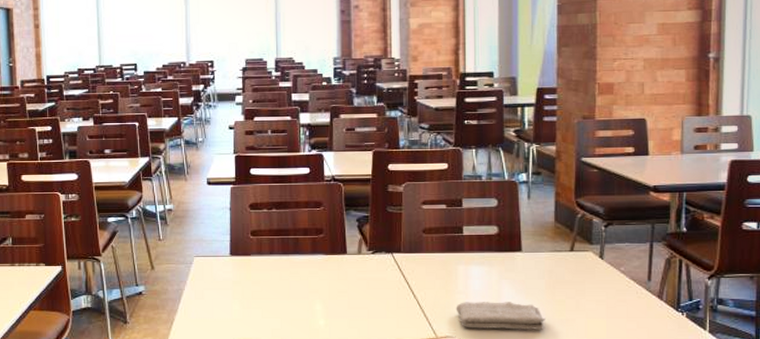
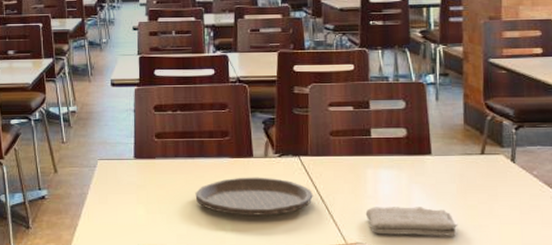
plate: none [290,273,406,310] -> present [195,177,314,215]

